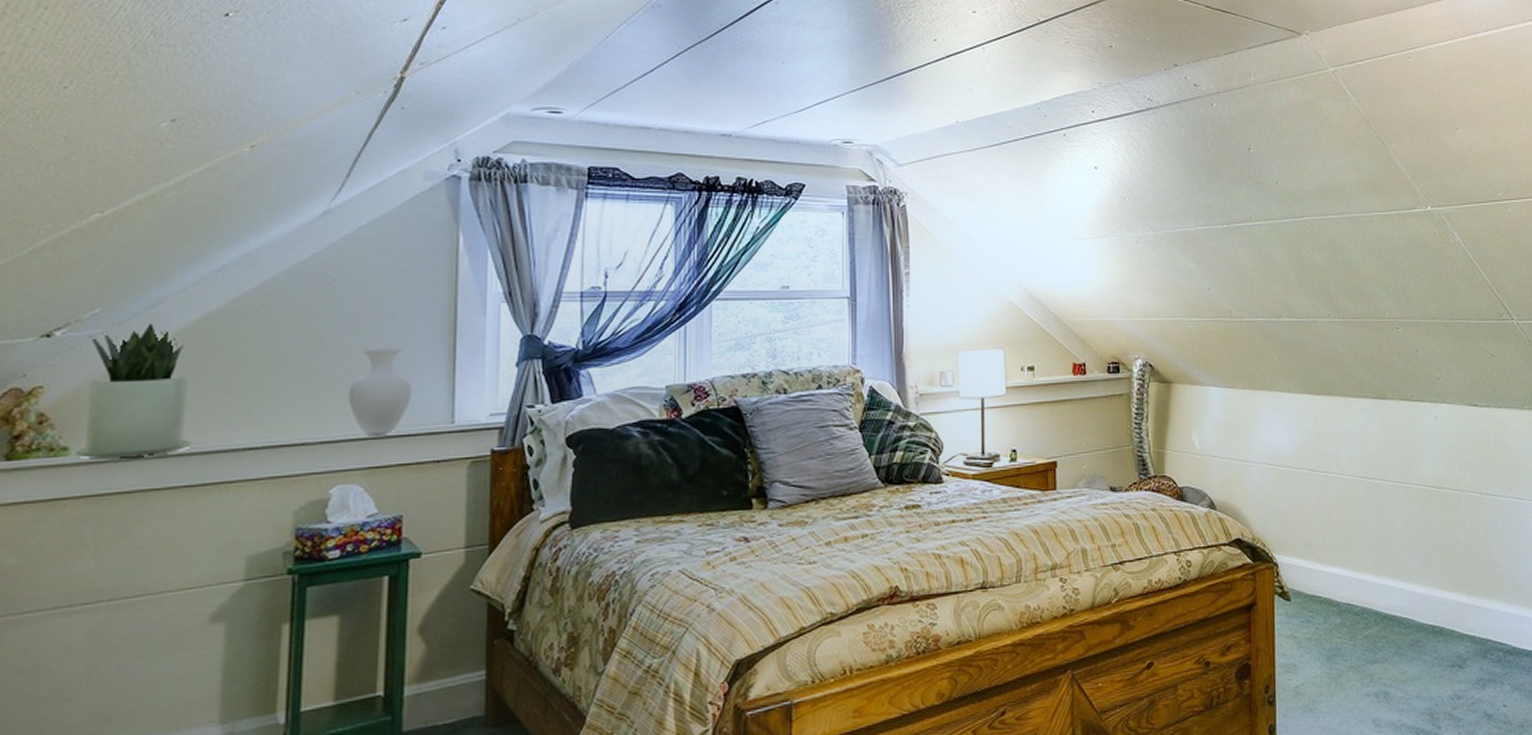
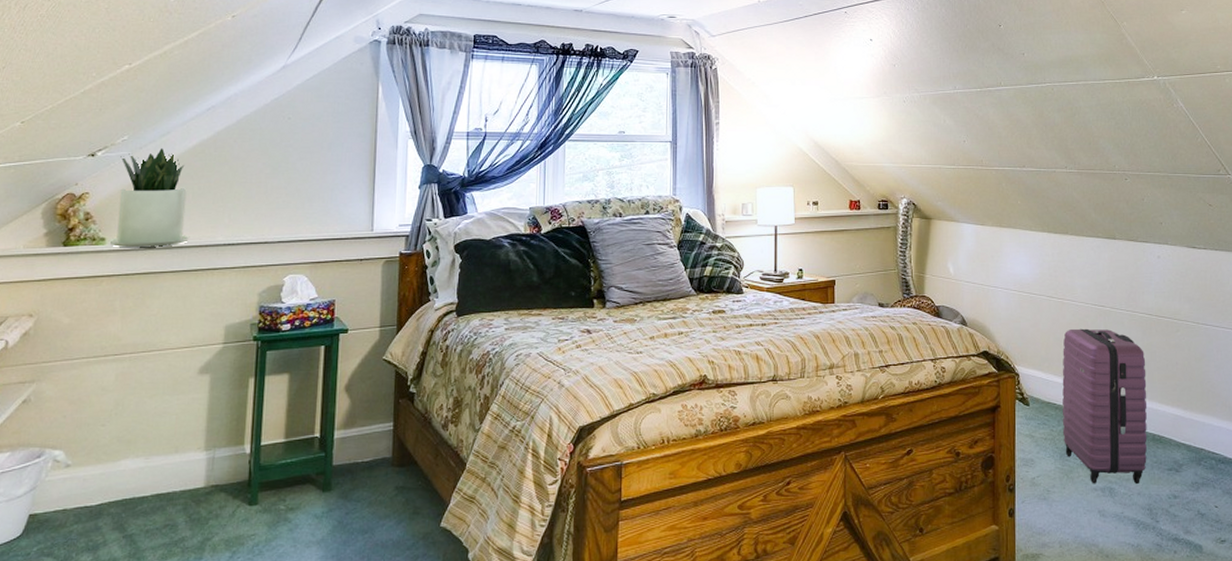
vase: present [348,348,413,436] -> none [298,172,344,238]
suitcase: none [1328,505,1427,689] -> present [1062,328,1148,485]

